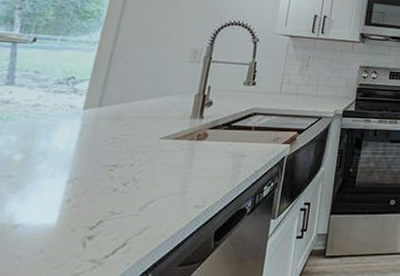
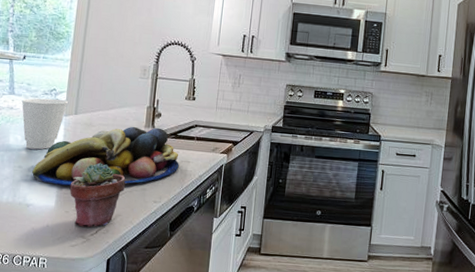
cup: none [20,88,91,153] -> present [21,98,69,150]
fruit bowl: none [27,117,232,196] -> present [32,126,179,186]
potted succulent: none [80,163,161,248] -> present [69,162,126,228]

